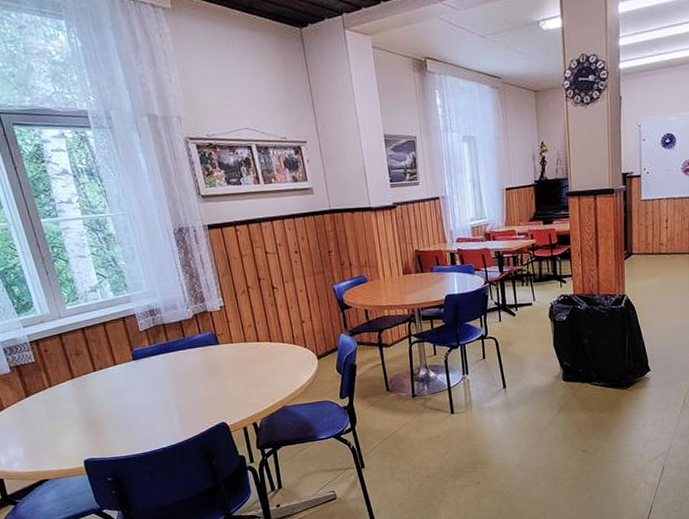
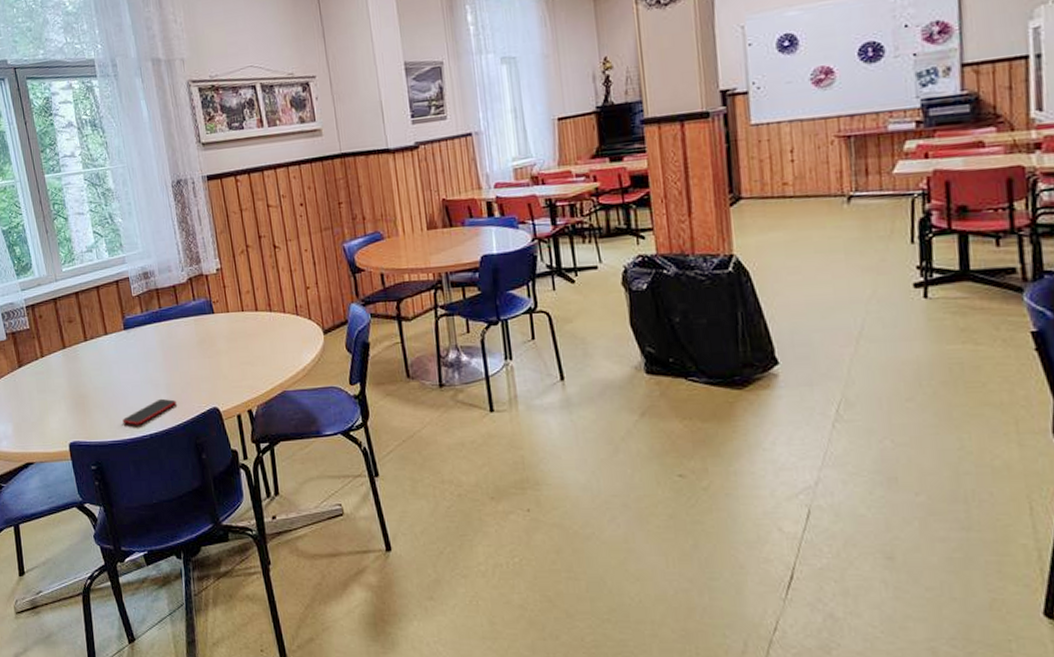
smartphone: none [136,417,187,441] -> present [122,398,176,425]

